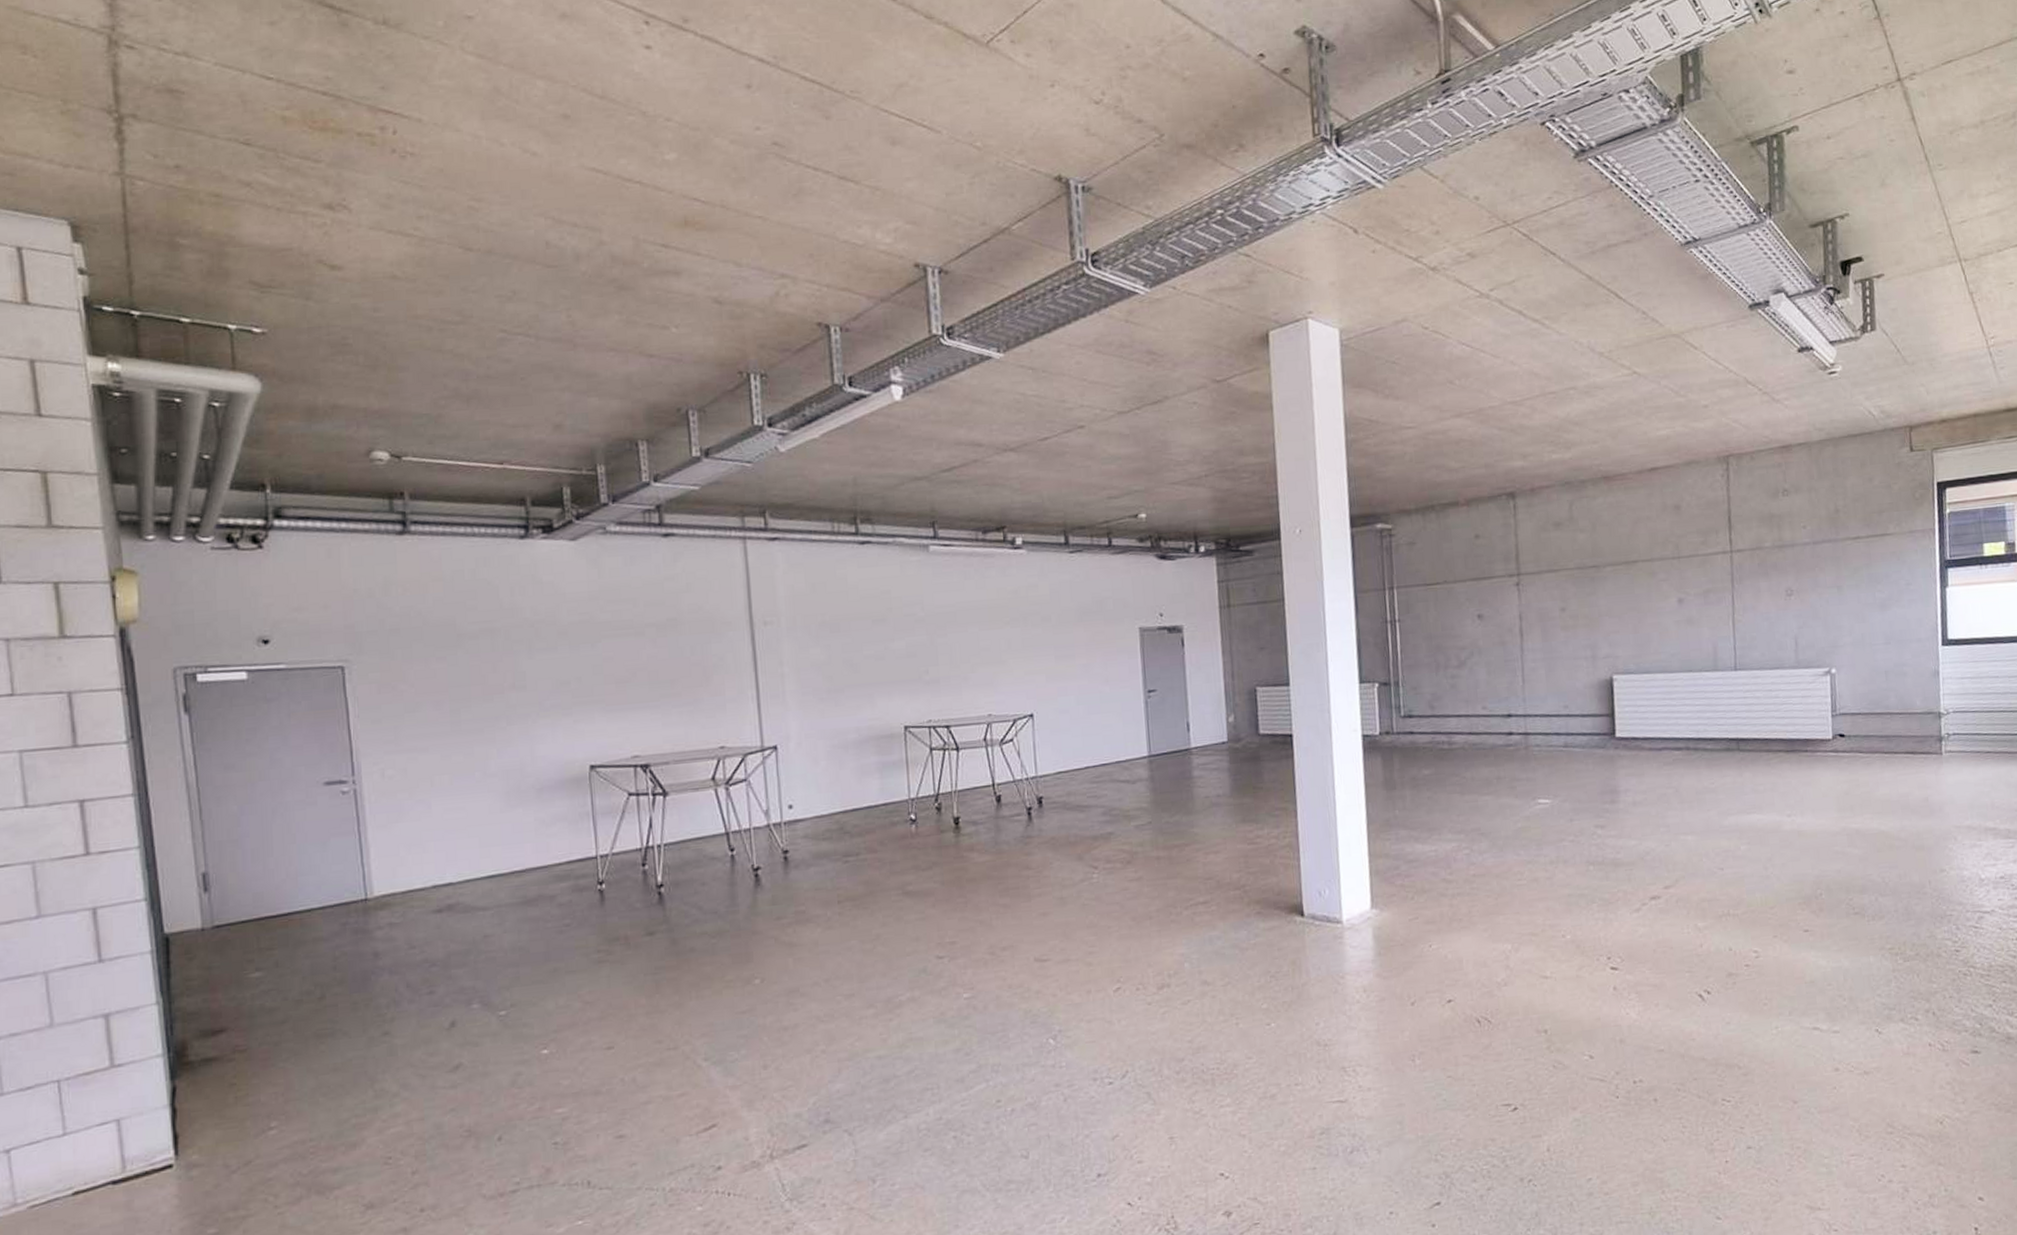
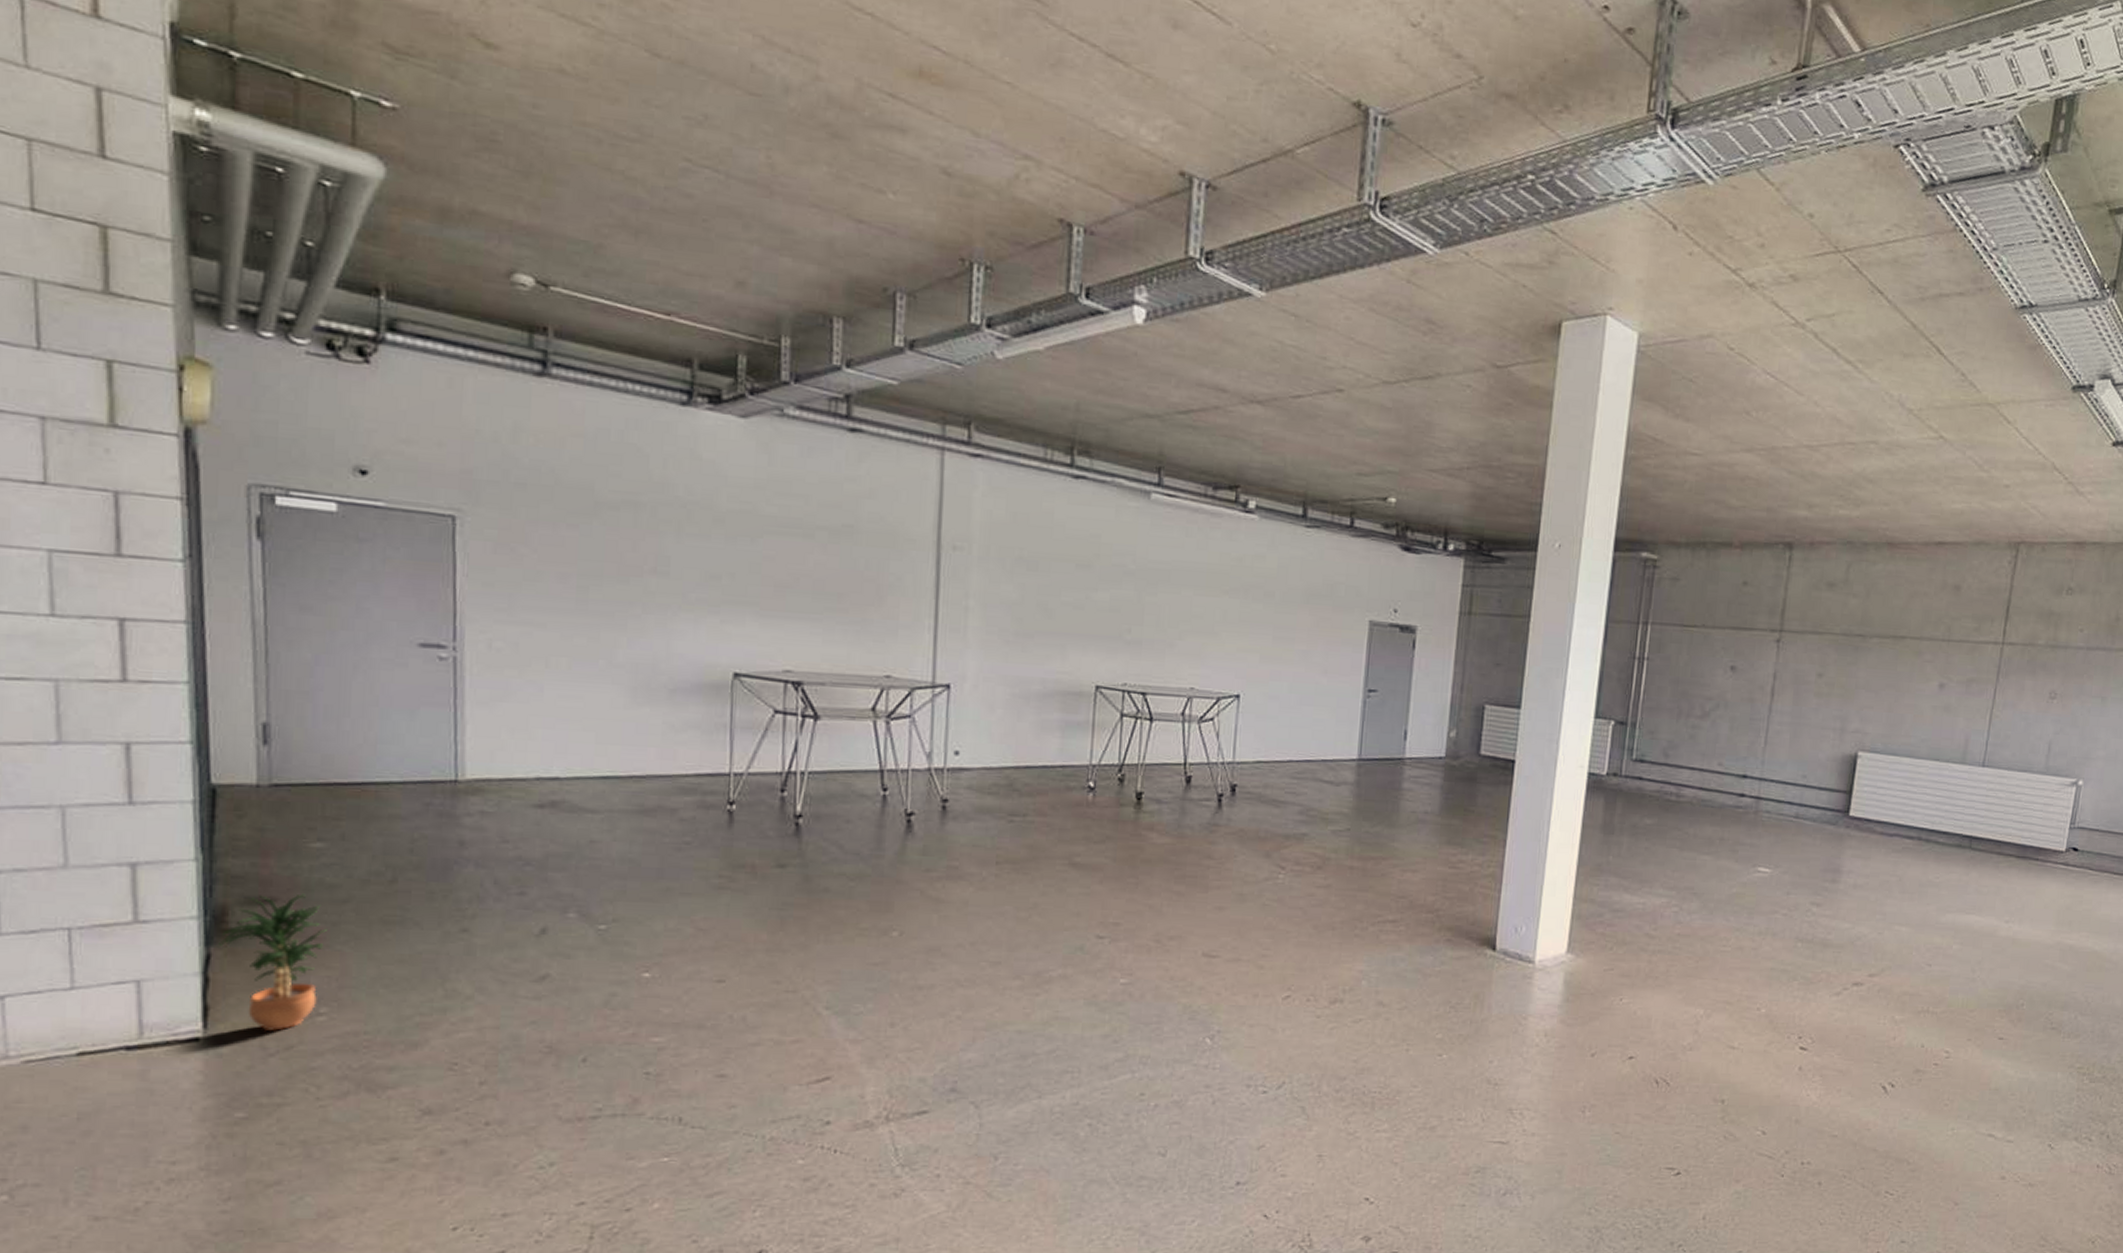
potted plant: none [180,1020,270,1150] -> present [217,893,327,1031]

